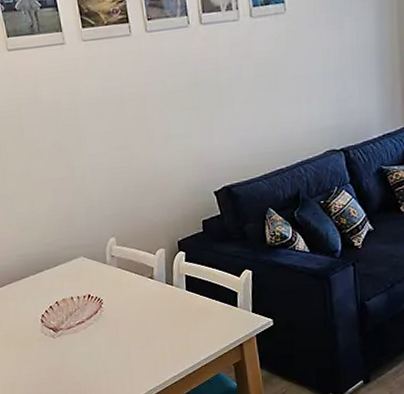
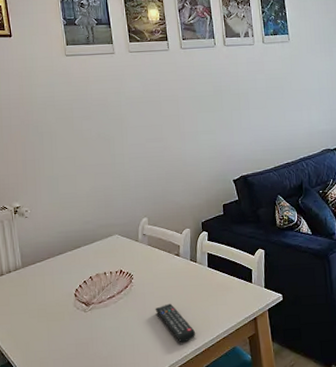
remote control: none [129,329,175,369] -> present [155,303,196,343]

